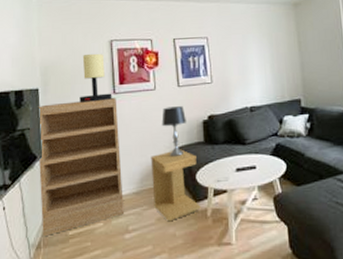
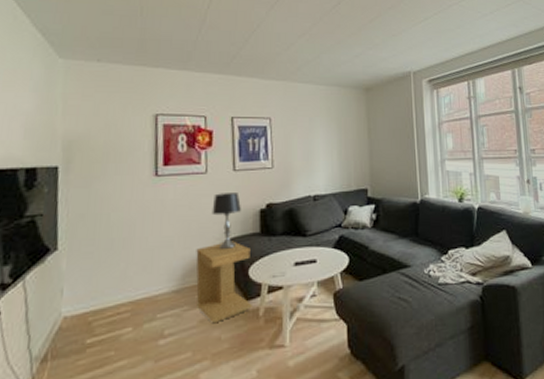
bookcase: present [38,97,124,237] -> none [50,179,160,347]
table lamp: present [79,53,112,102] -> none [111,128,154,185]

